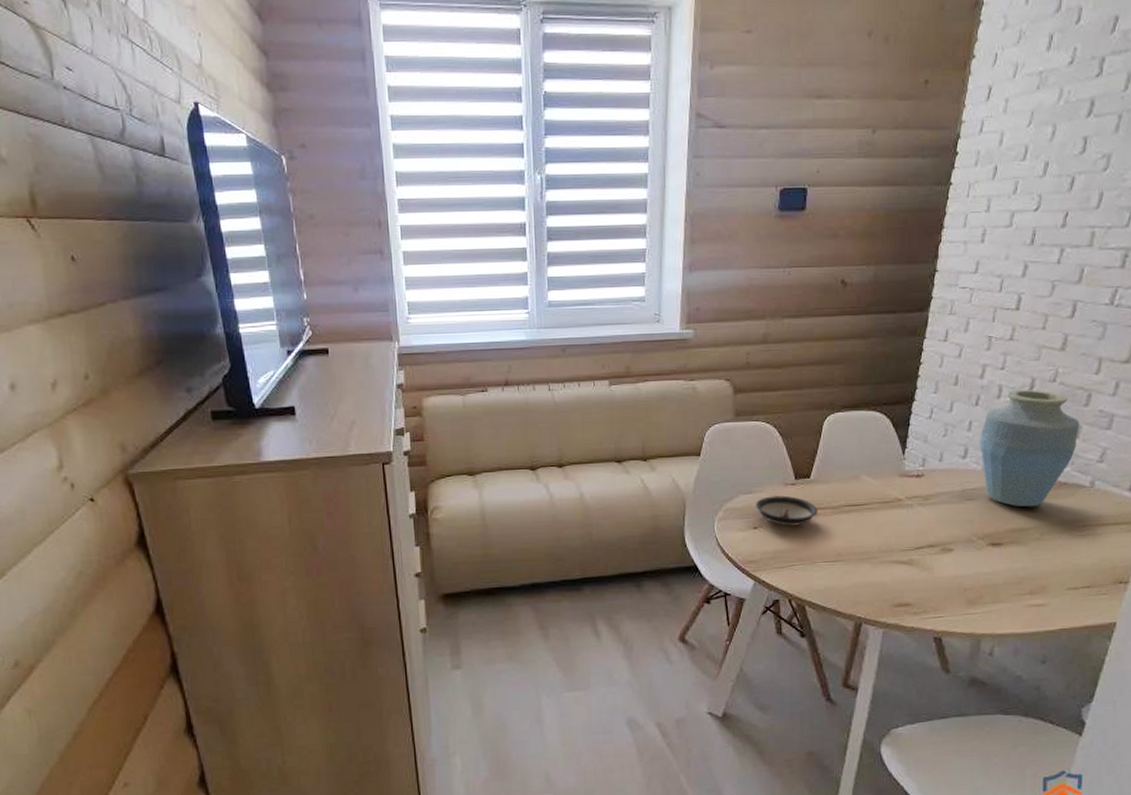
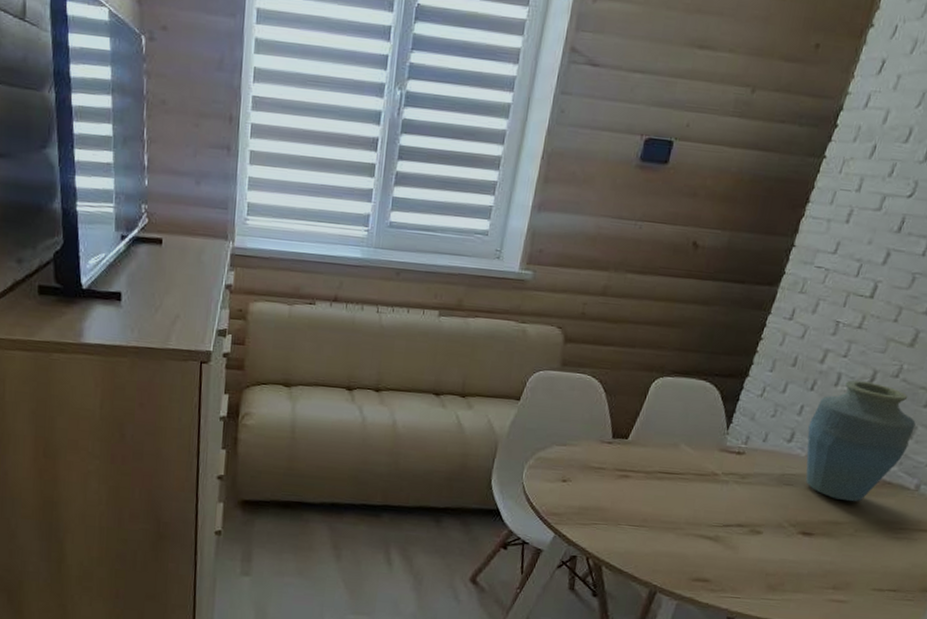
saucer: present [756,495,818,526] -> none [568,451,631,485]

